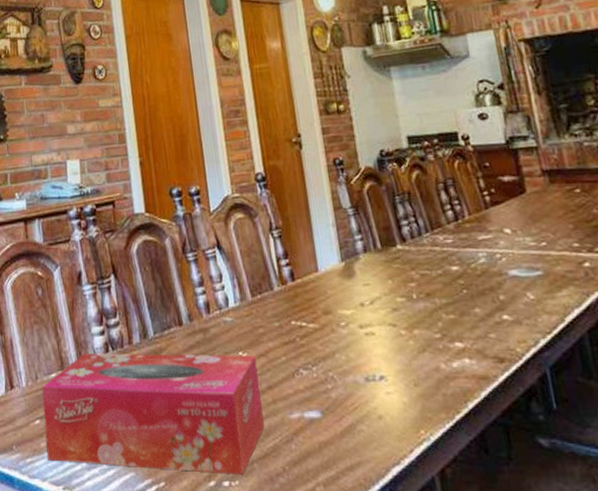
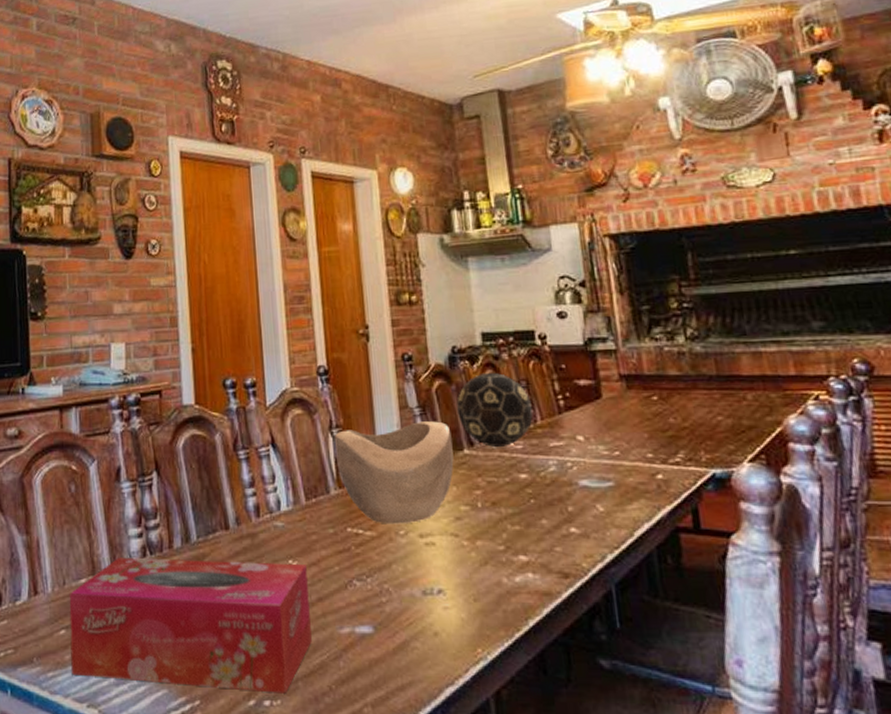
decorative bowl: none [274,220,388,317] -> present [334,421,454,525]
decorative ball: none [387,172,461,243] -> present [457,372,533,448]

